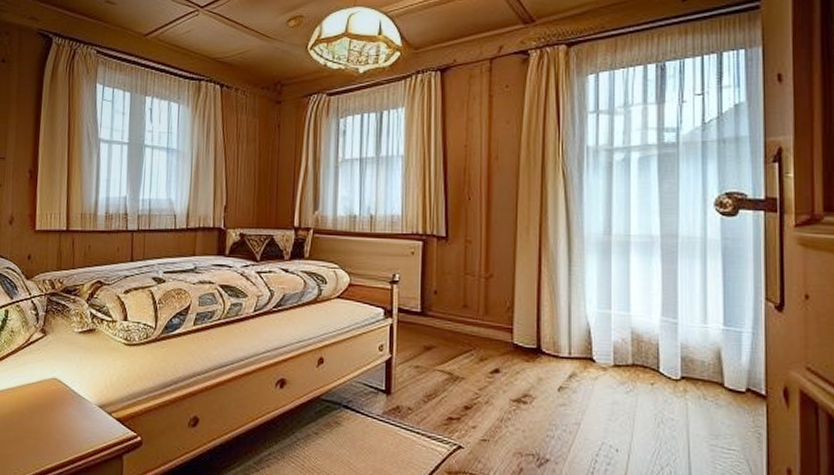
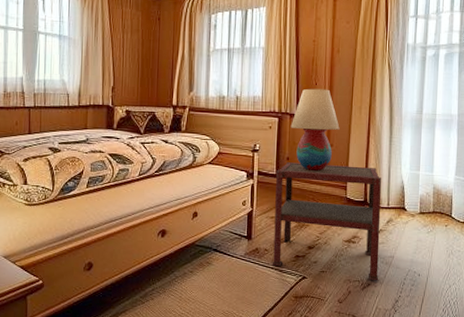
side table: none [417,297,561,456] -> present [272,162,382,281]
table lamp: none [438,204,502,308] -> present [290,88,340,171]

